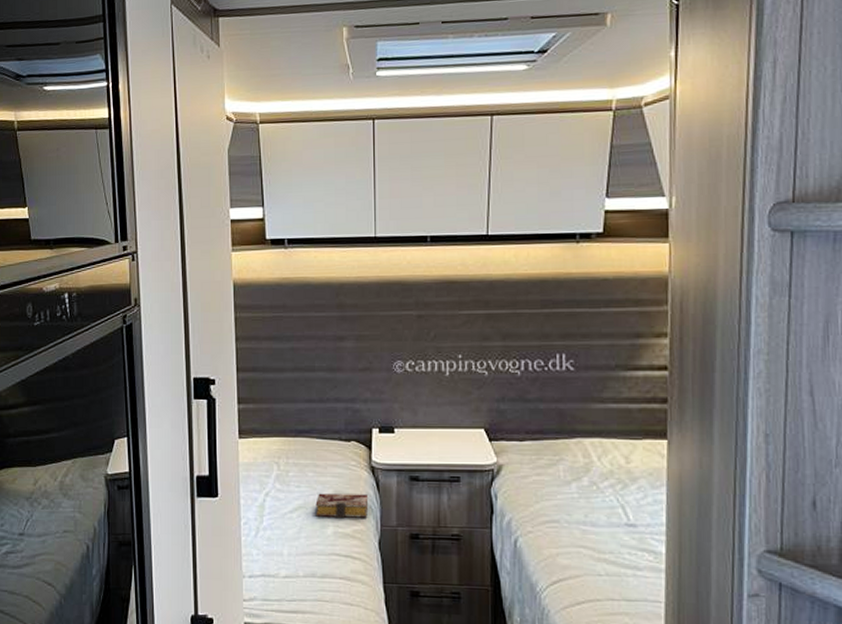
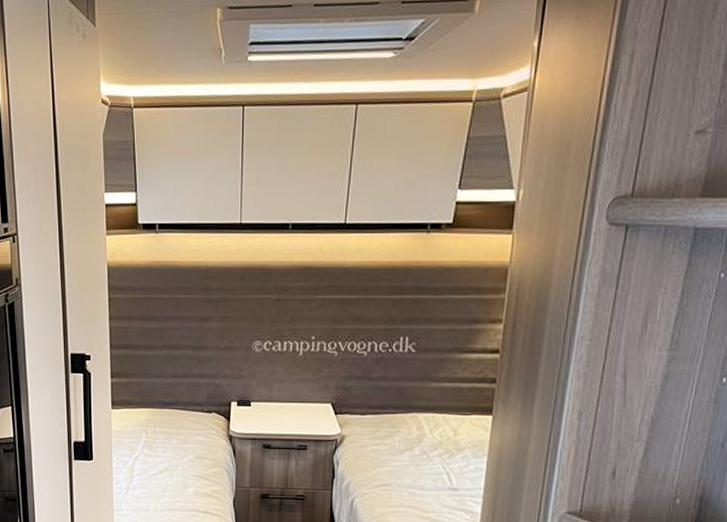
book: present [315,493,369,519] -> none [179,458,226,481]

